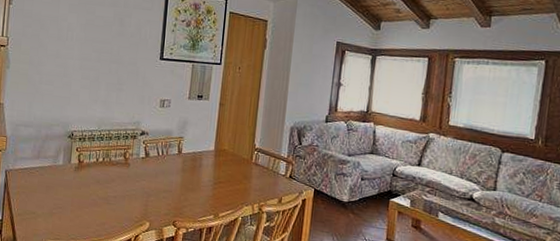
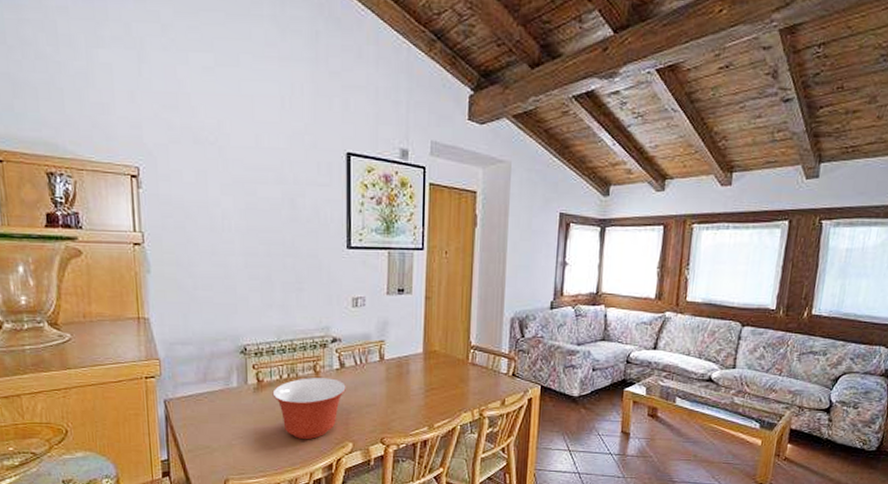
mixing bowl: none [89,162,149,216] -> present [272,378,346,440]

